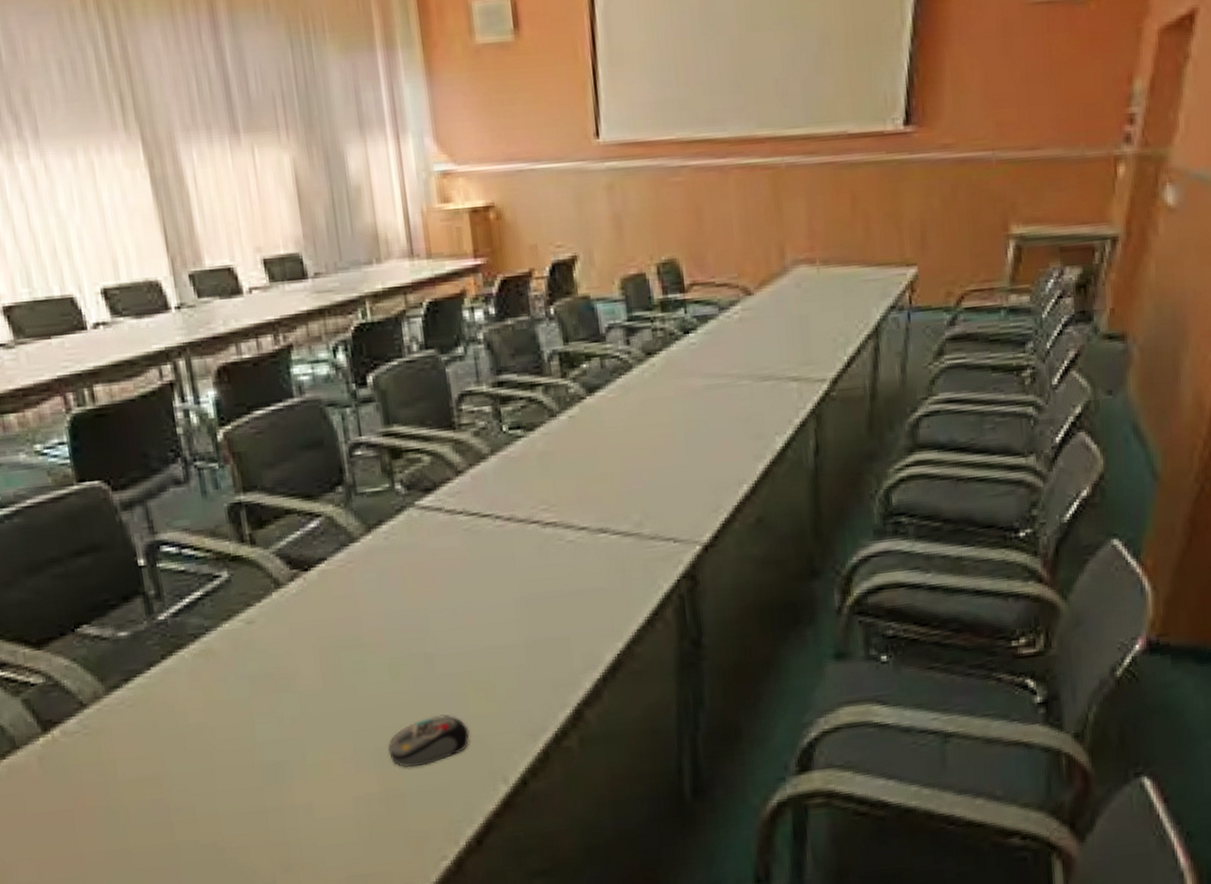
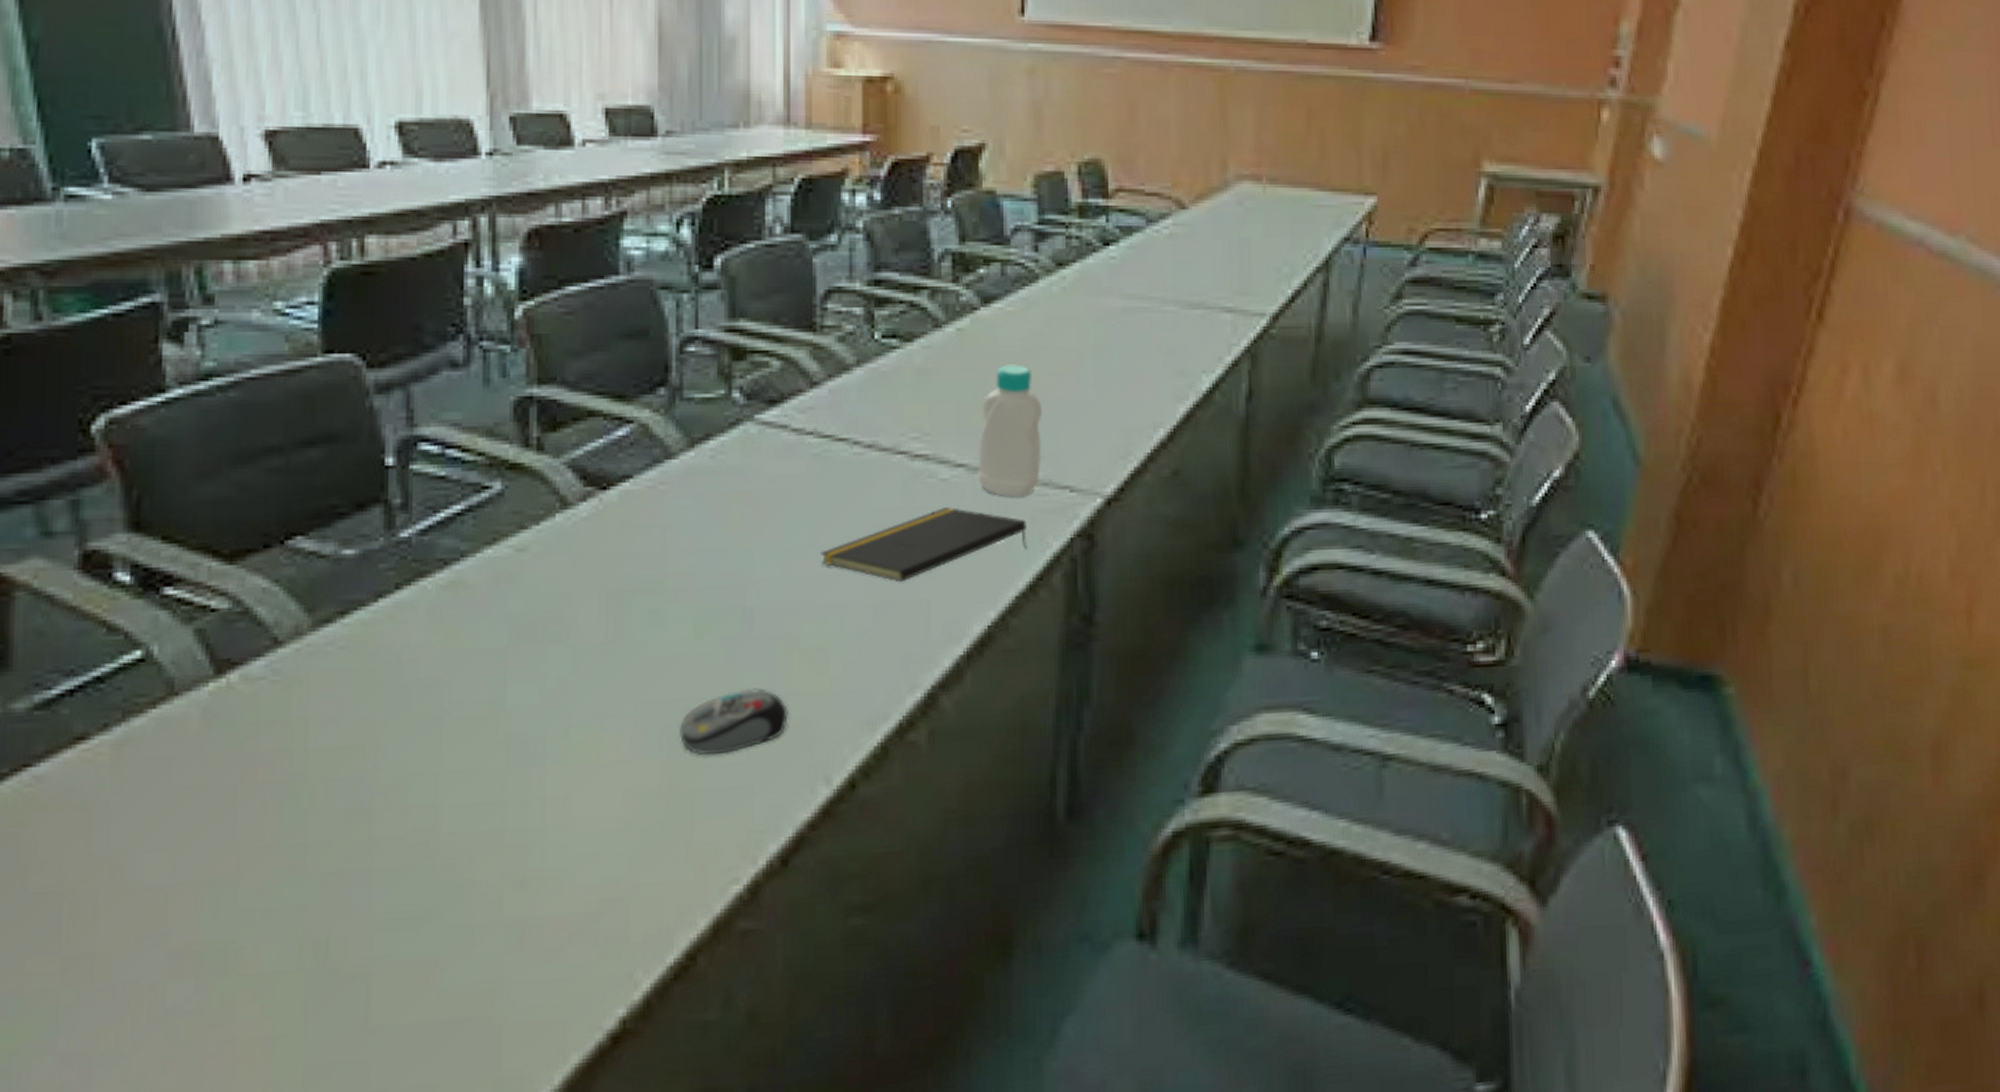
notepad: none [479,562,643,625] -> present [820,507,1027,581]
bottle: none [595,441,648,551] -> present [978,364,1043,498]

